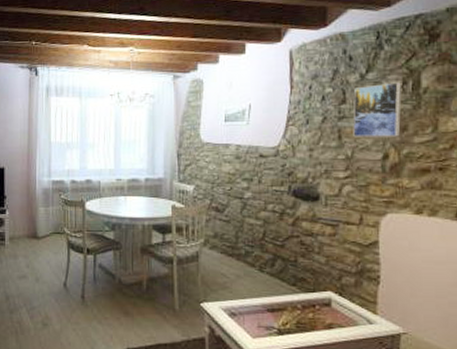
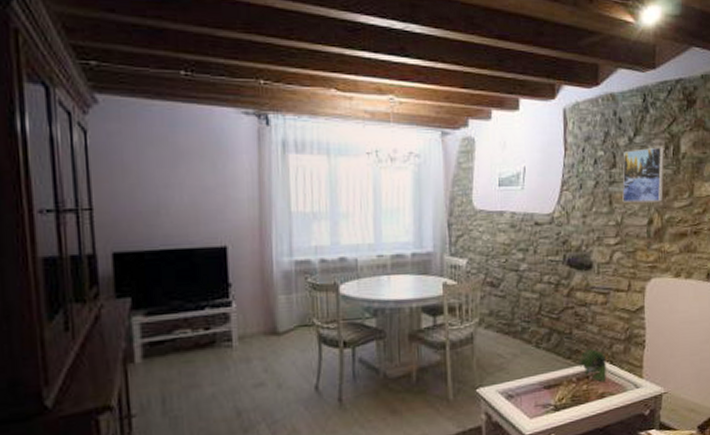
succulent plant: none [304,277,336,313] -> present [579,348,607,382]

